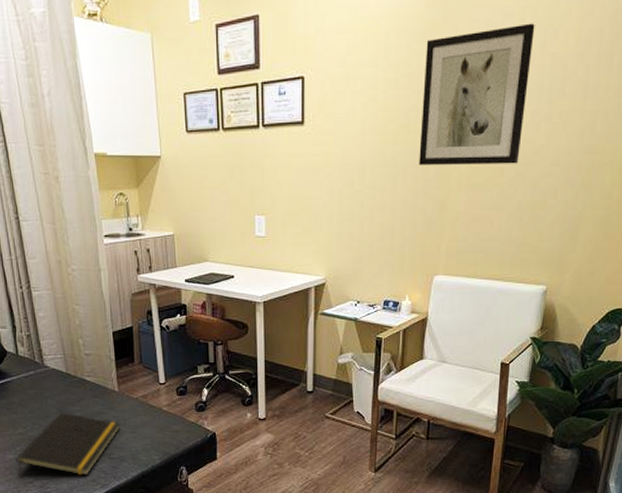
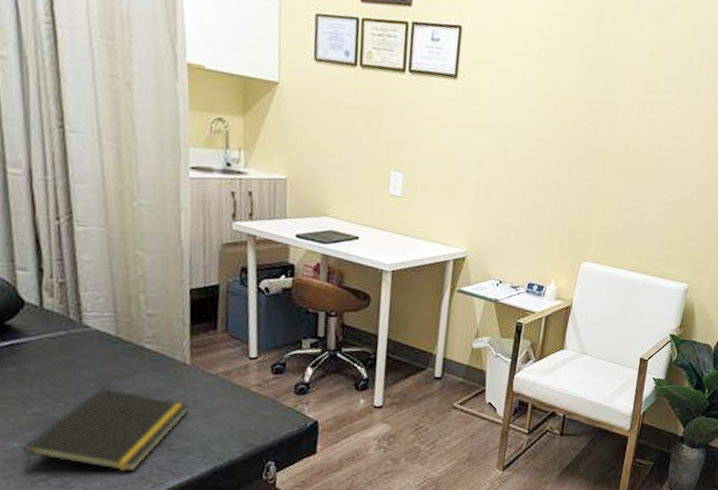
wall art: present [419,23,535,165] -> none [576,17,697,159]

